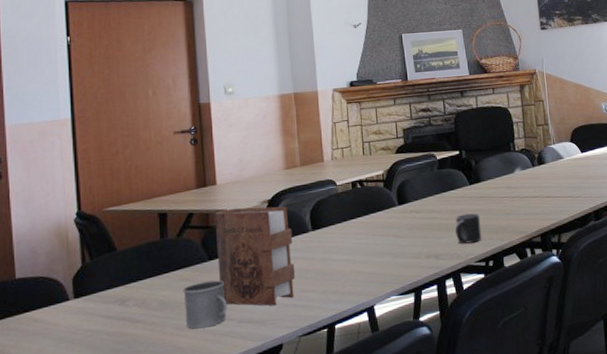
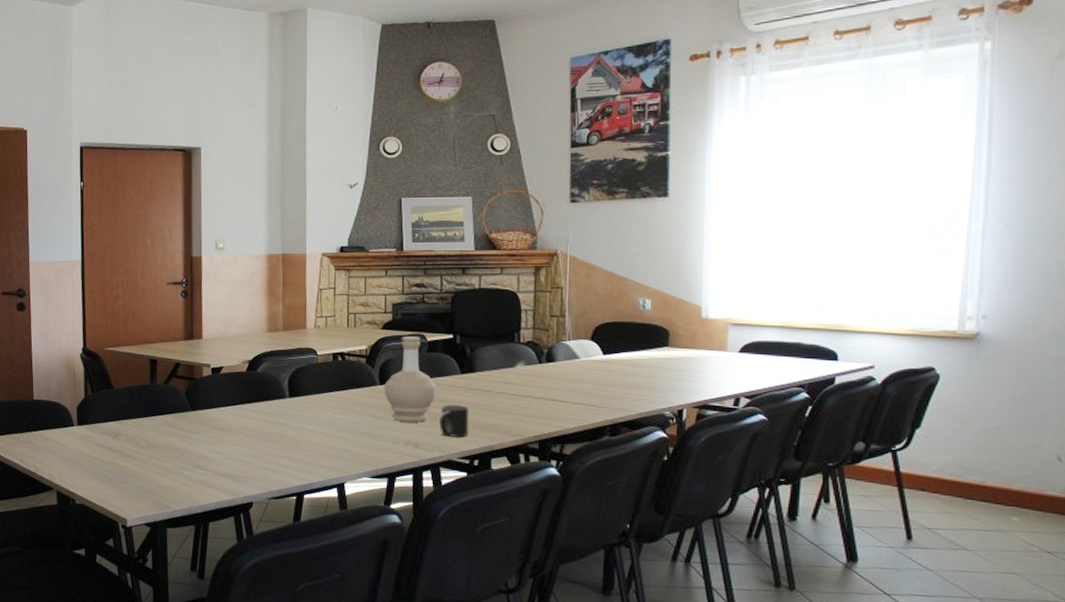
mug: present [183,280,227,329] -> none [167,430,205,473]
book: present [214,206,296,306] -> none [198,364,270,465]
bottle: none [402,156,451,237] -> present [384,337,438,423]

